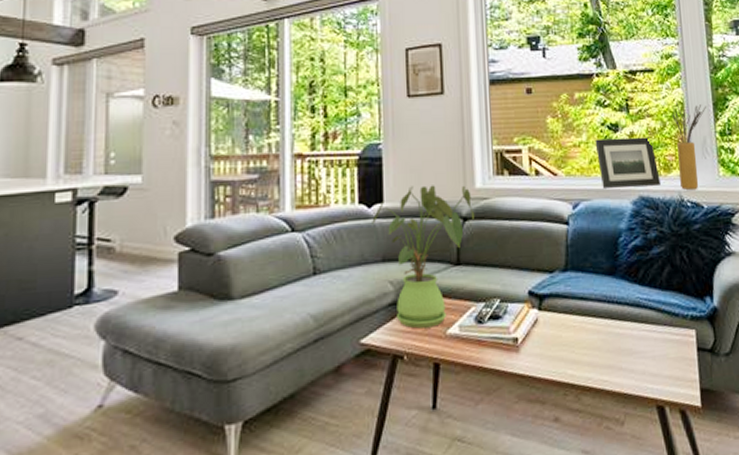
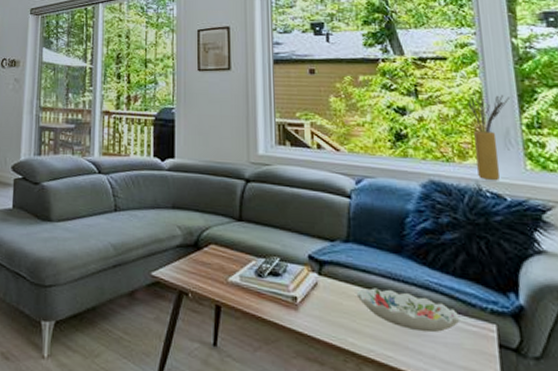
house plant: present [372,185,475,329] -> none [164,147,258,273]
decorative bowl: none [575,312,666,350] -> present [356,288,460,333]
picture frame: present [595,137,661,188] -> none [380,120,454,173]

